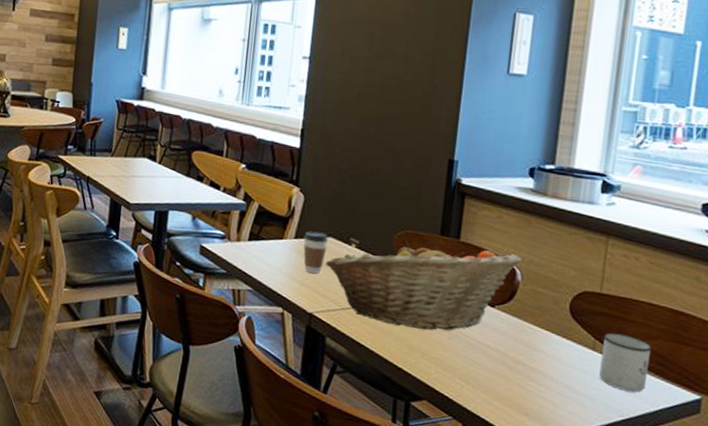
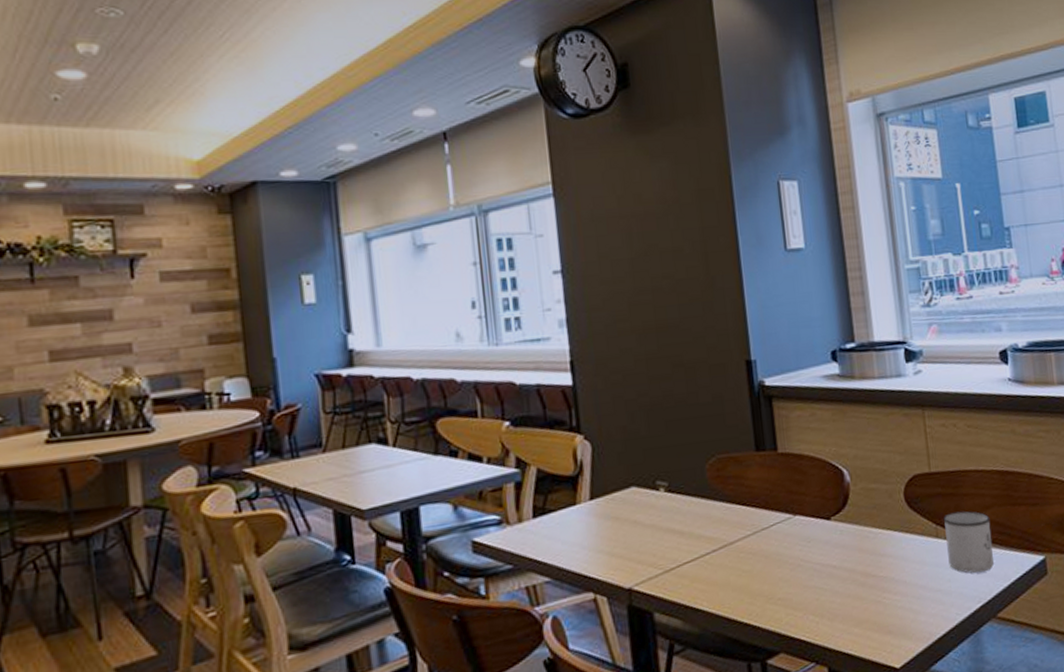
coffee cup: present [303,231,328,274] -> none [600,483,632,538]
fruit basket: present [325,240,522,331] -> none [633,452,846,575]

